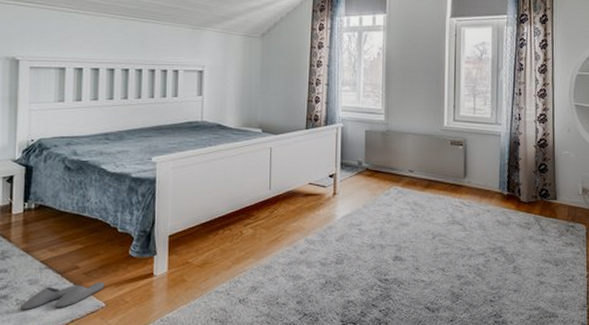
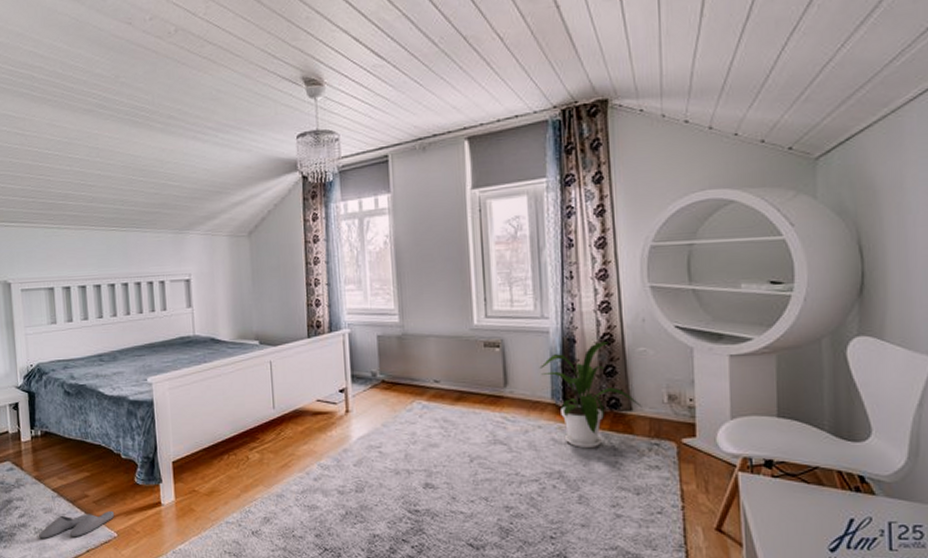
house plant: none [491,145,564,229] -> present [539,341,642,449]

